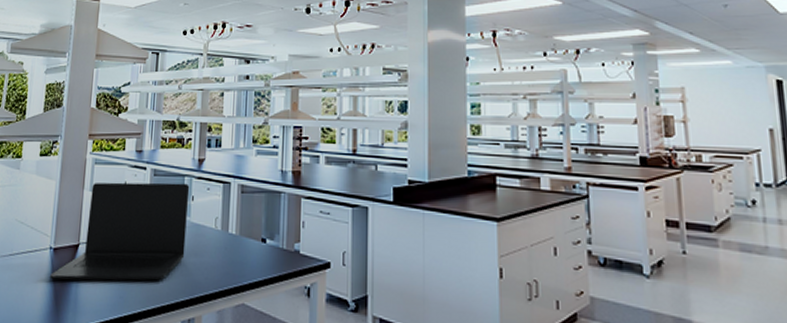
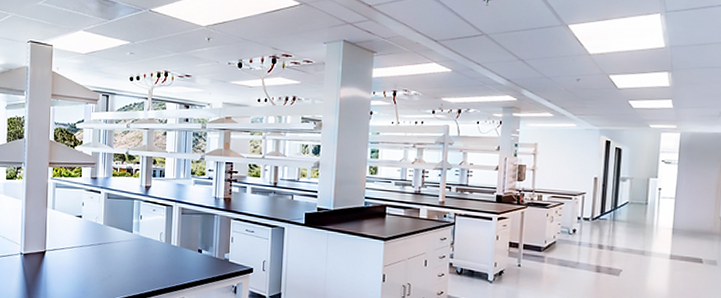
laptop: present [50,182,190,281] -> none [22,202,139,280]

